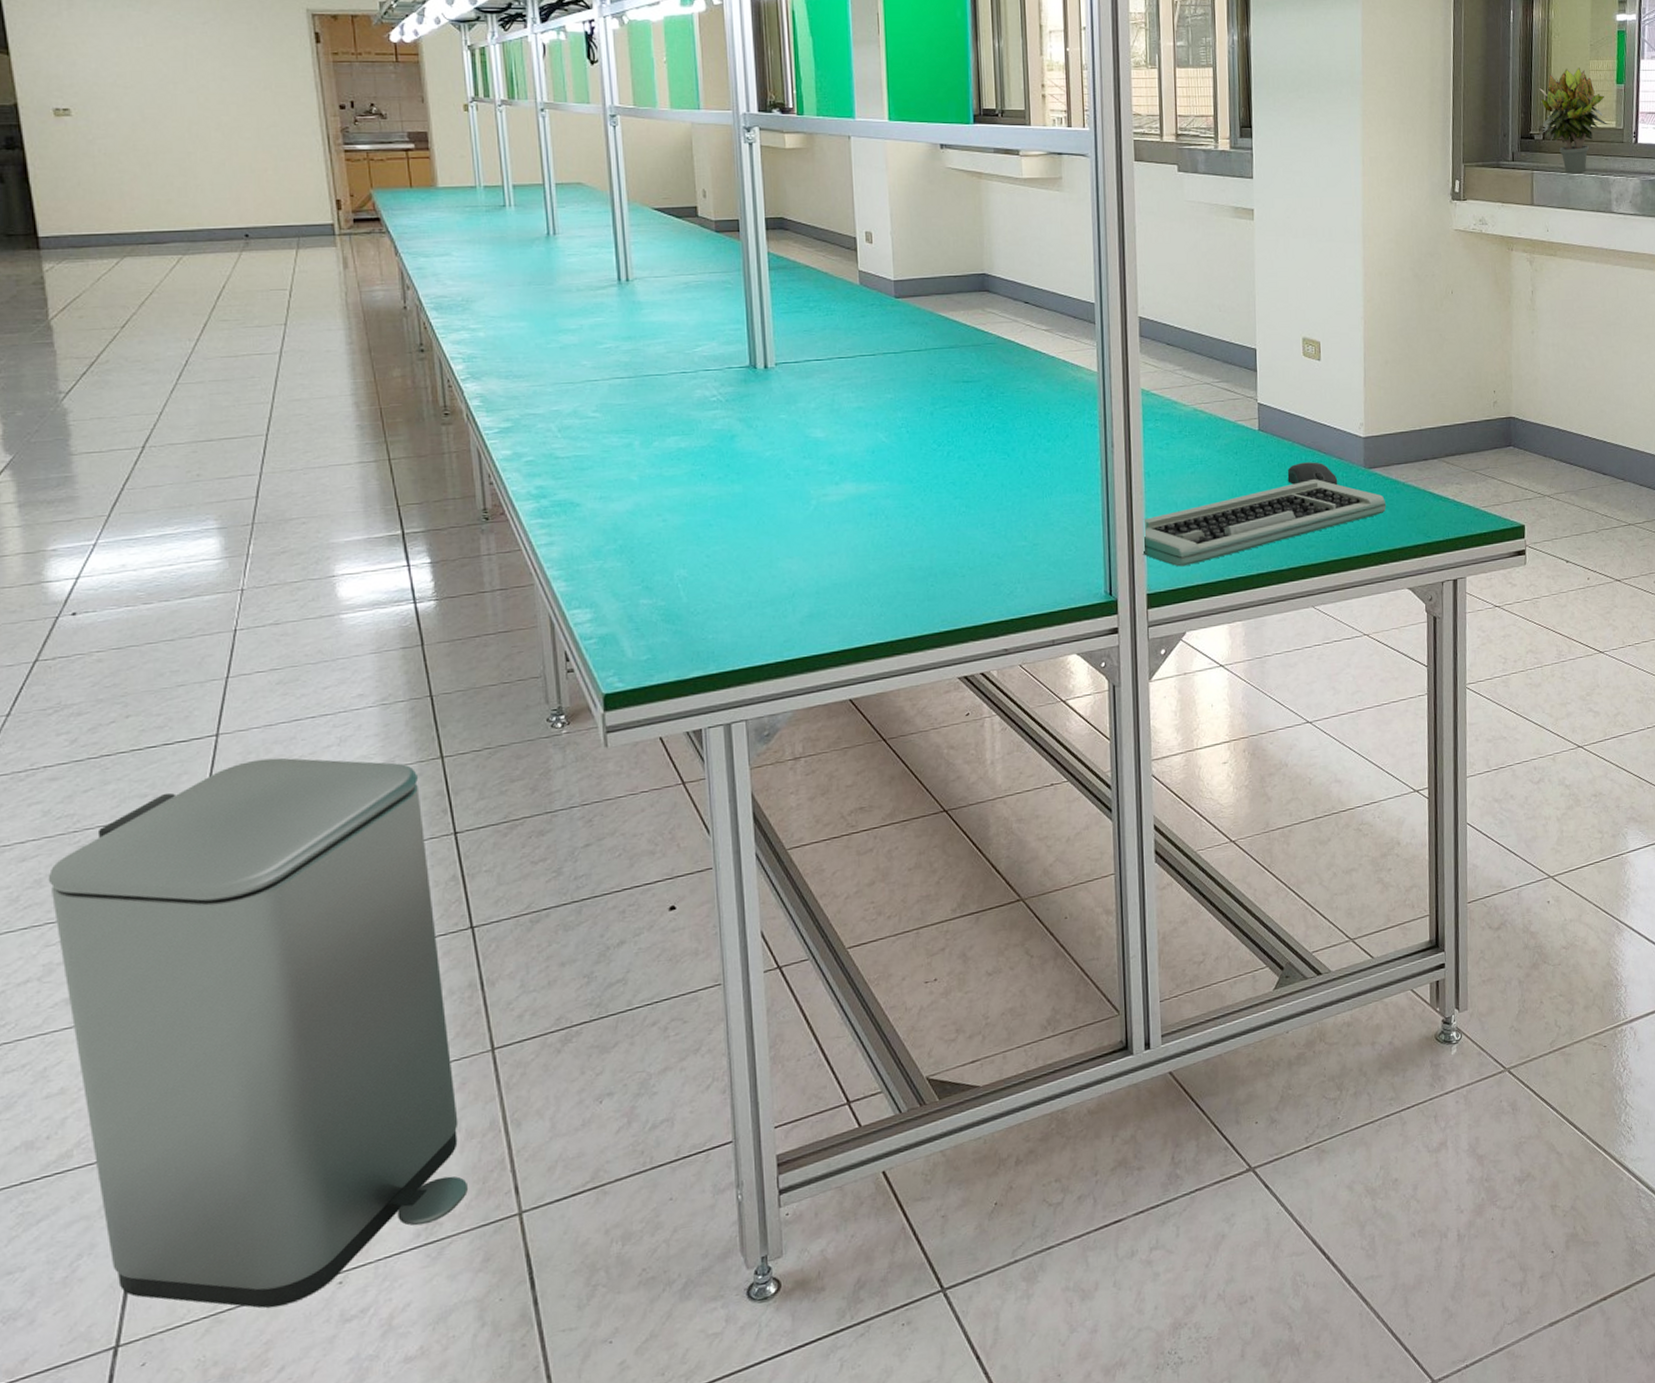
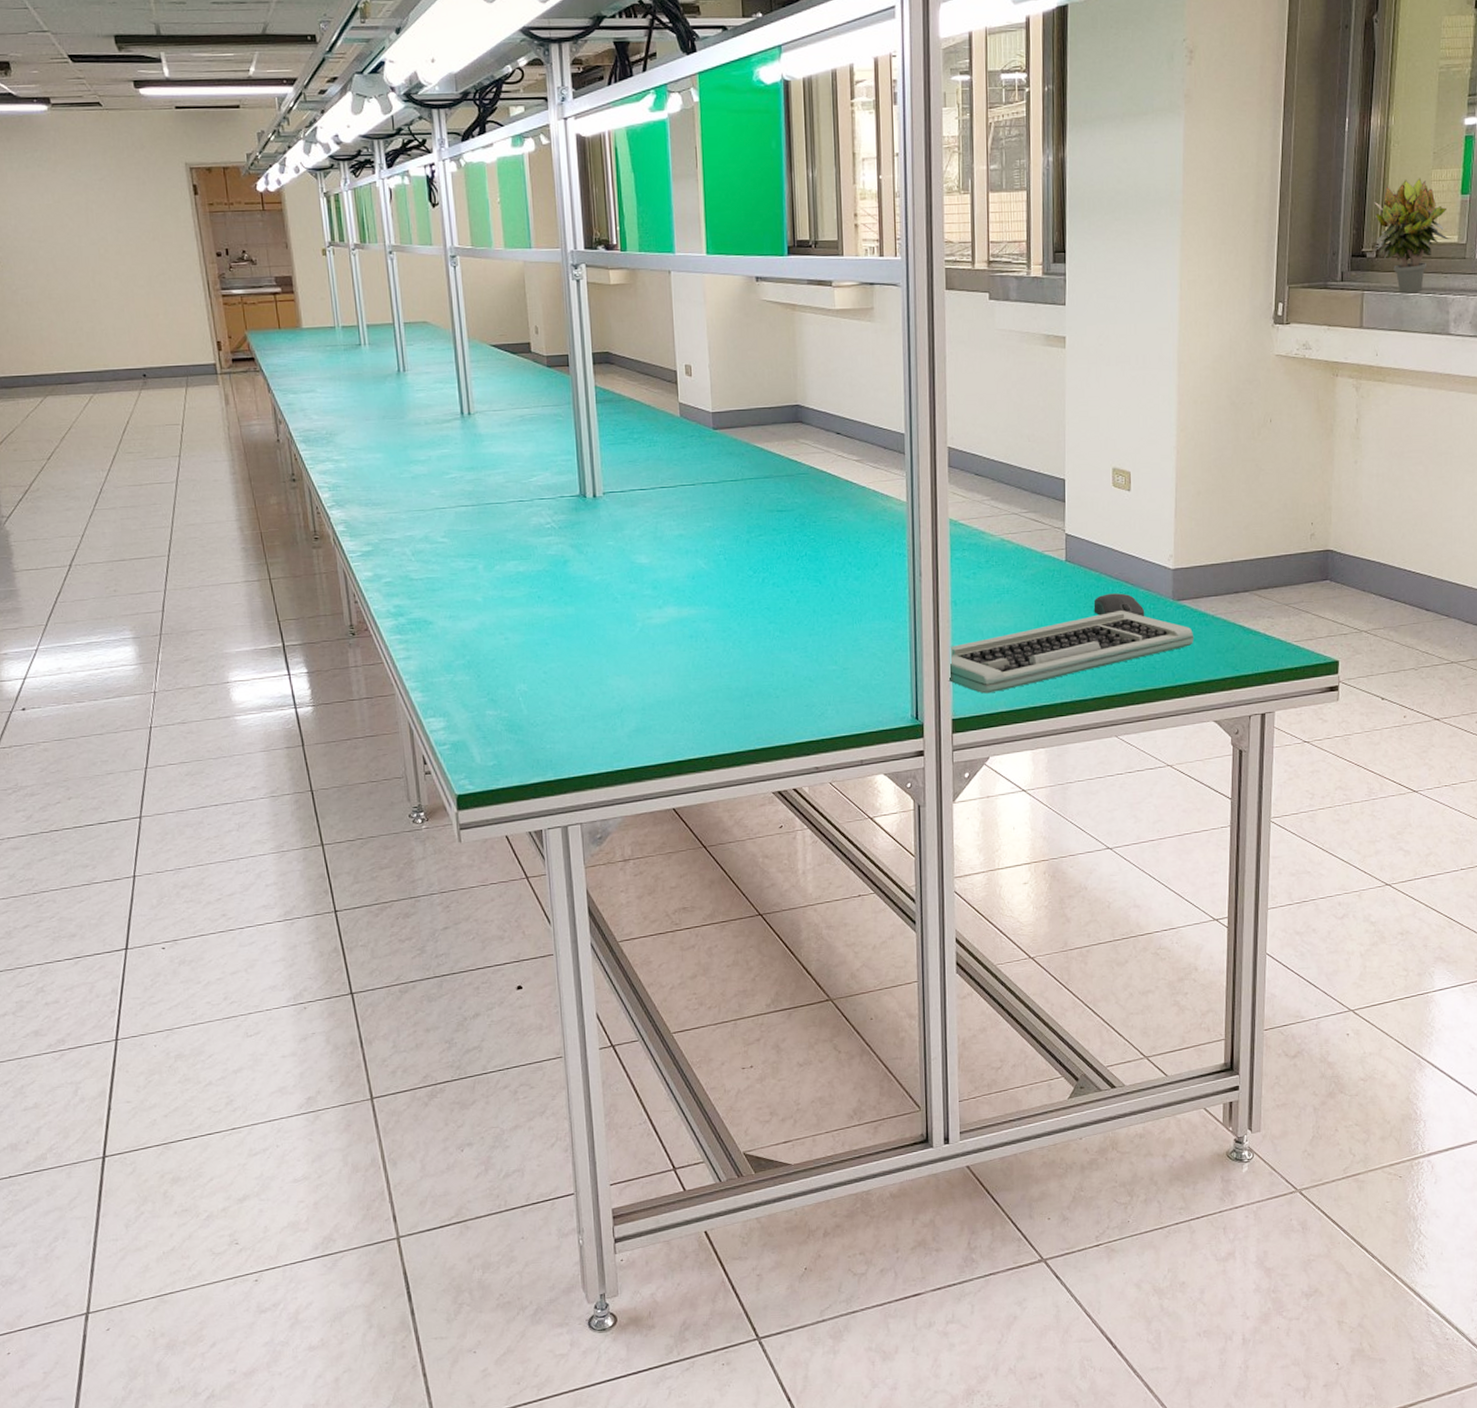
pedal bin: present [48,757,468,1308] -> none [16,839,355,1295]

